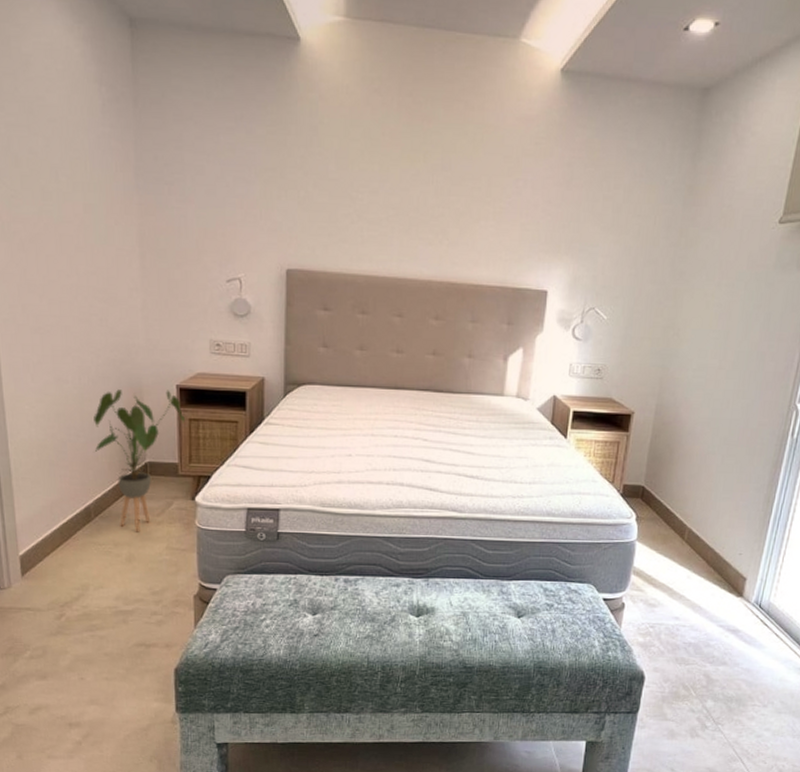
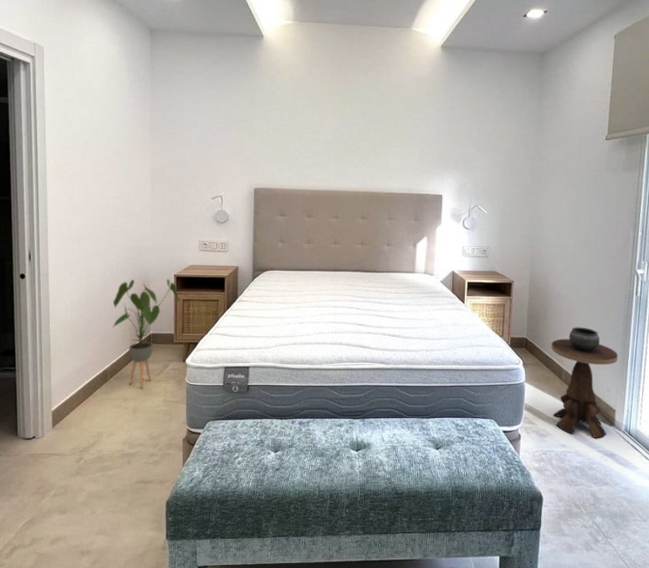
side table: none [667,474,759,611] -> present [551,327,618,438]

